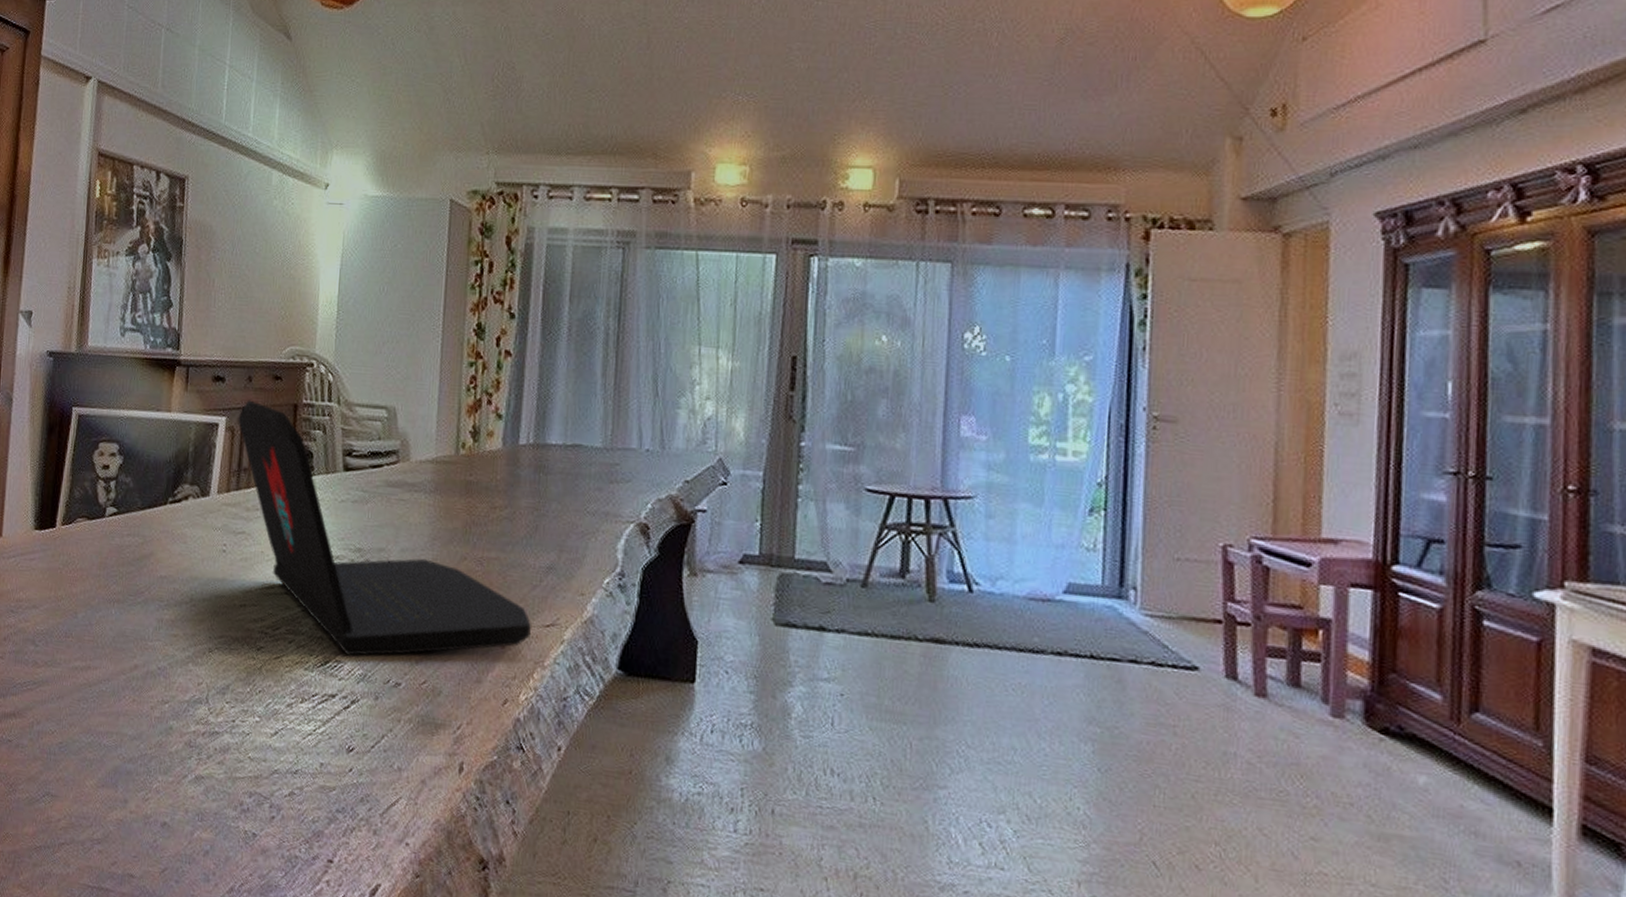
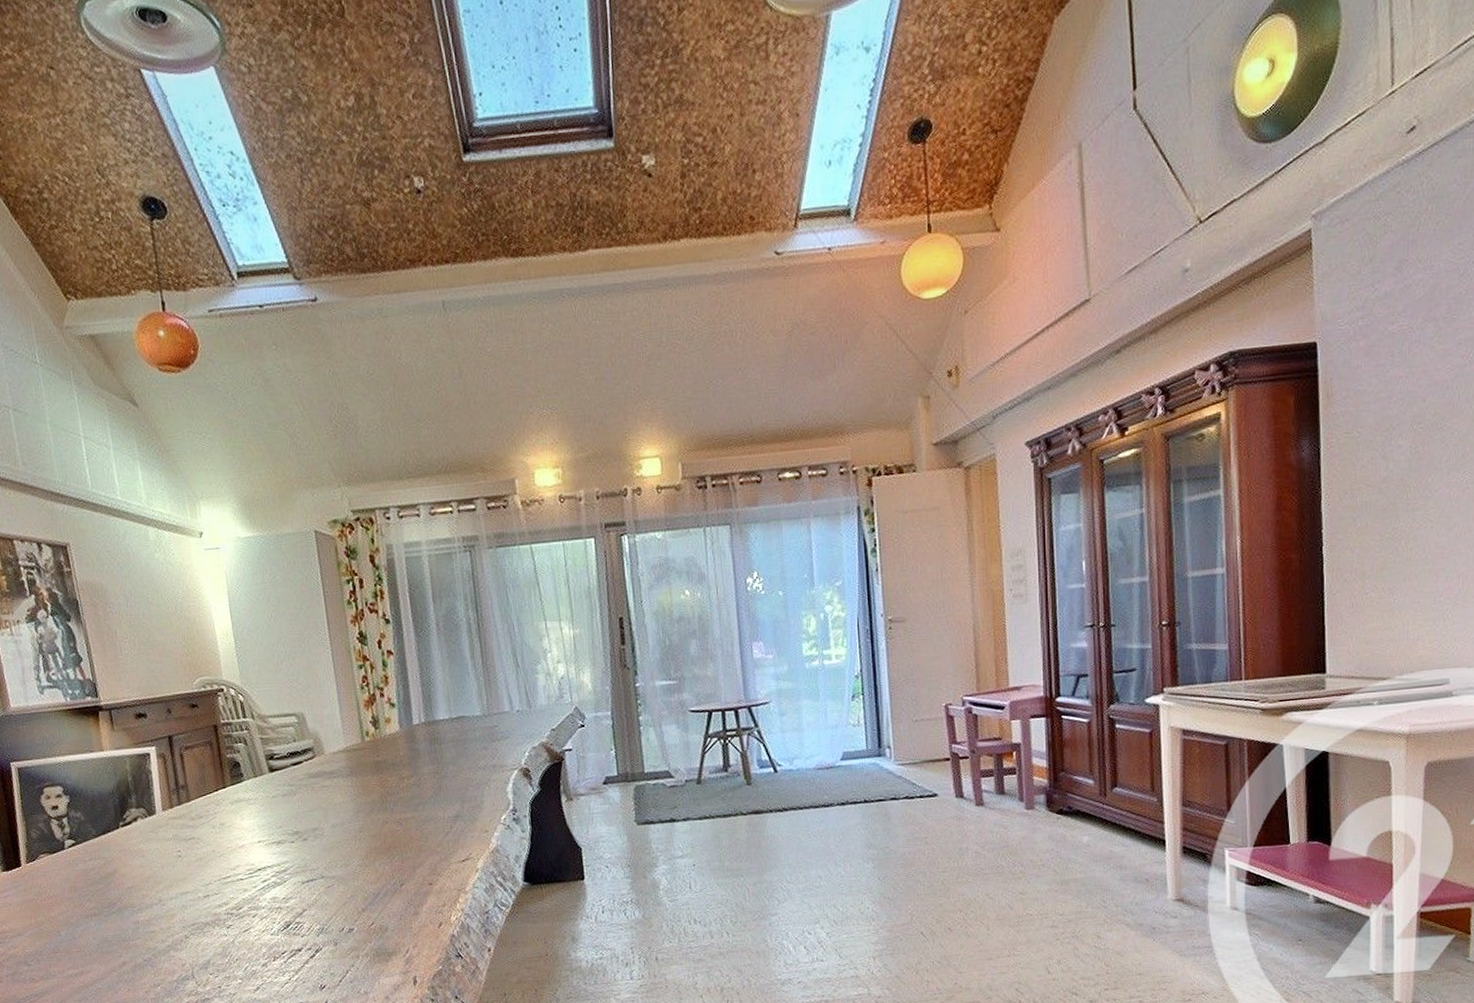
laptop: present [238,400,531,656] -> none [166,728,451,917]

